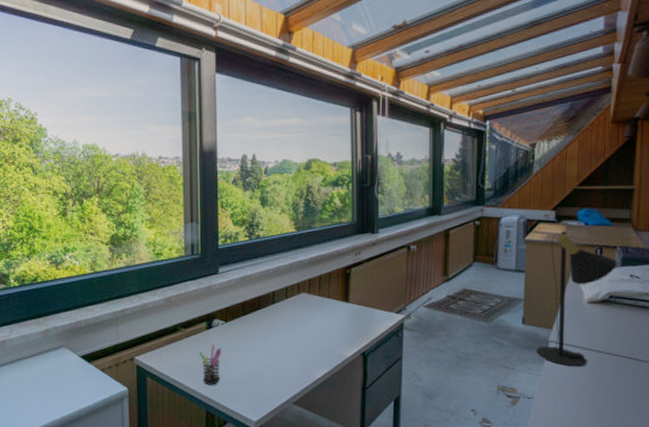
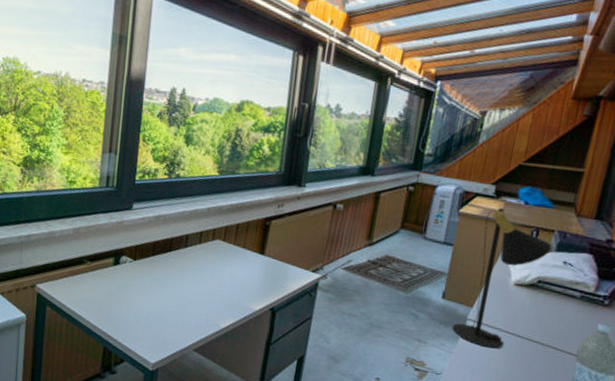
pen holder: present [199,345,222,385] -> none [103,281,127,322]

